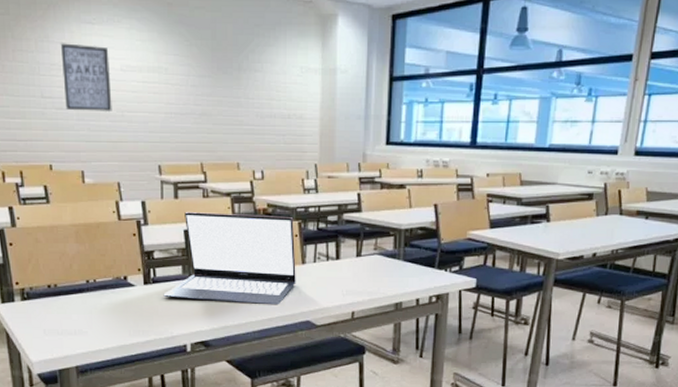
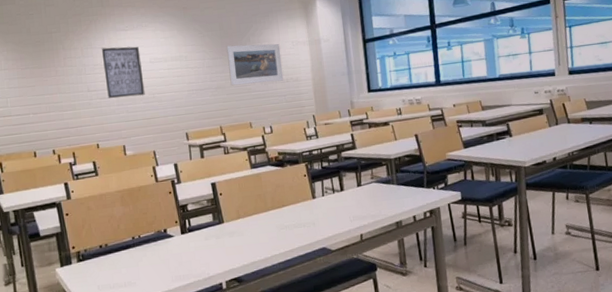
laptop: present [163,212,296,305] -> none [198,161,310,243]
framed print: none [218,62,285,116] -> present [226,43,284,86]

